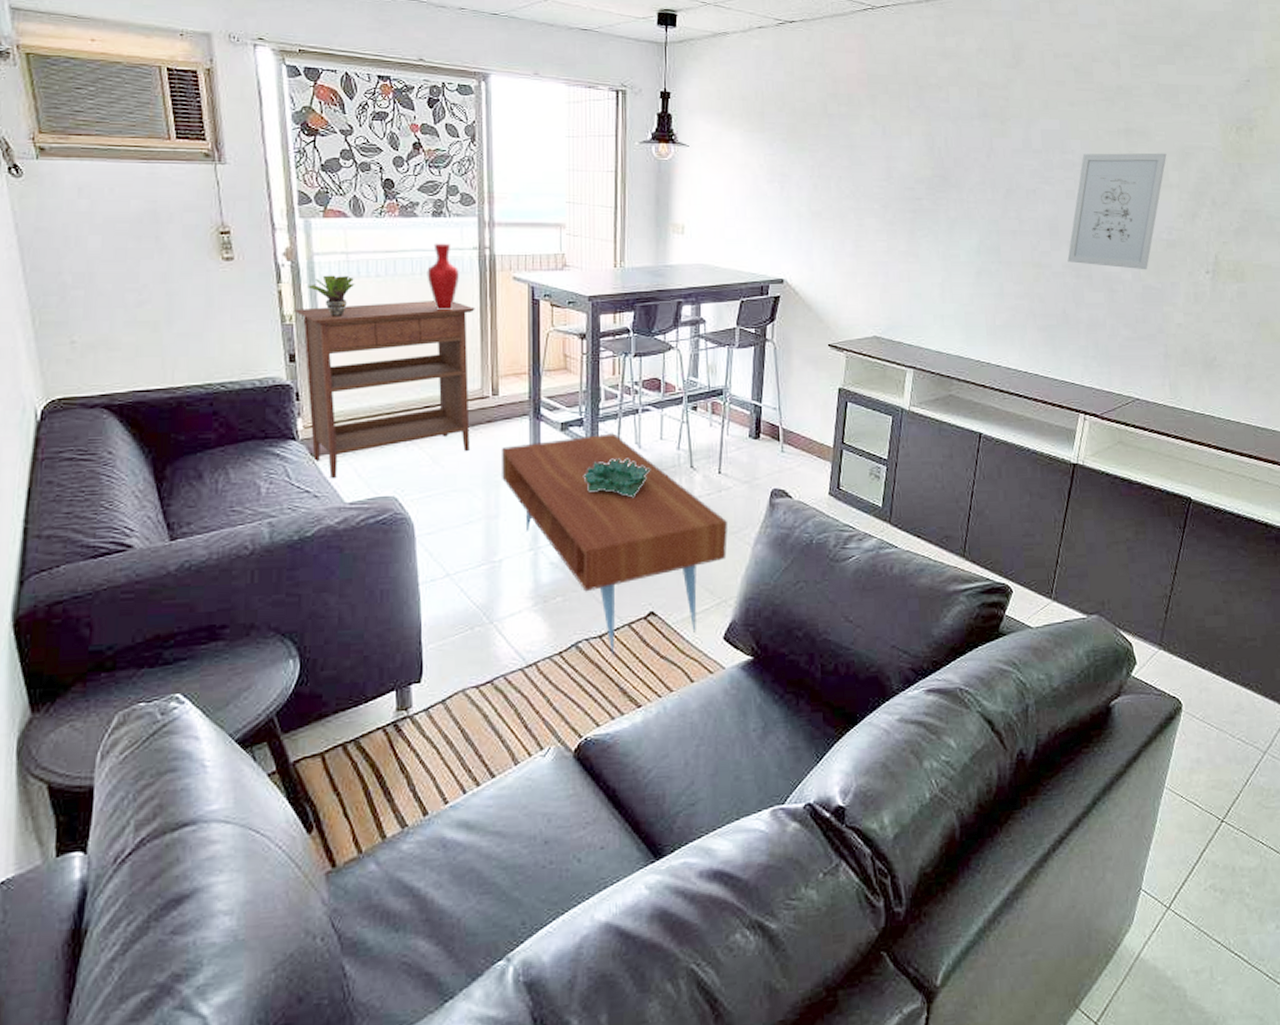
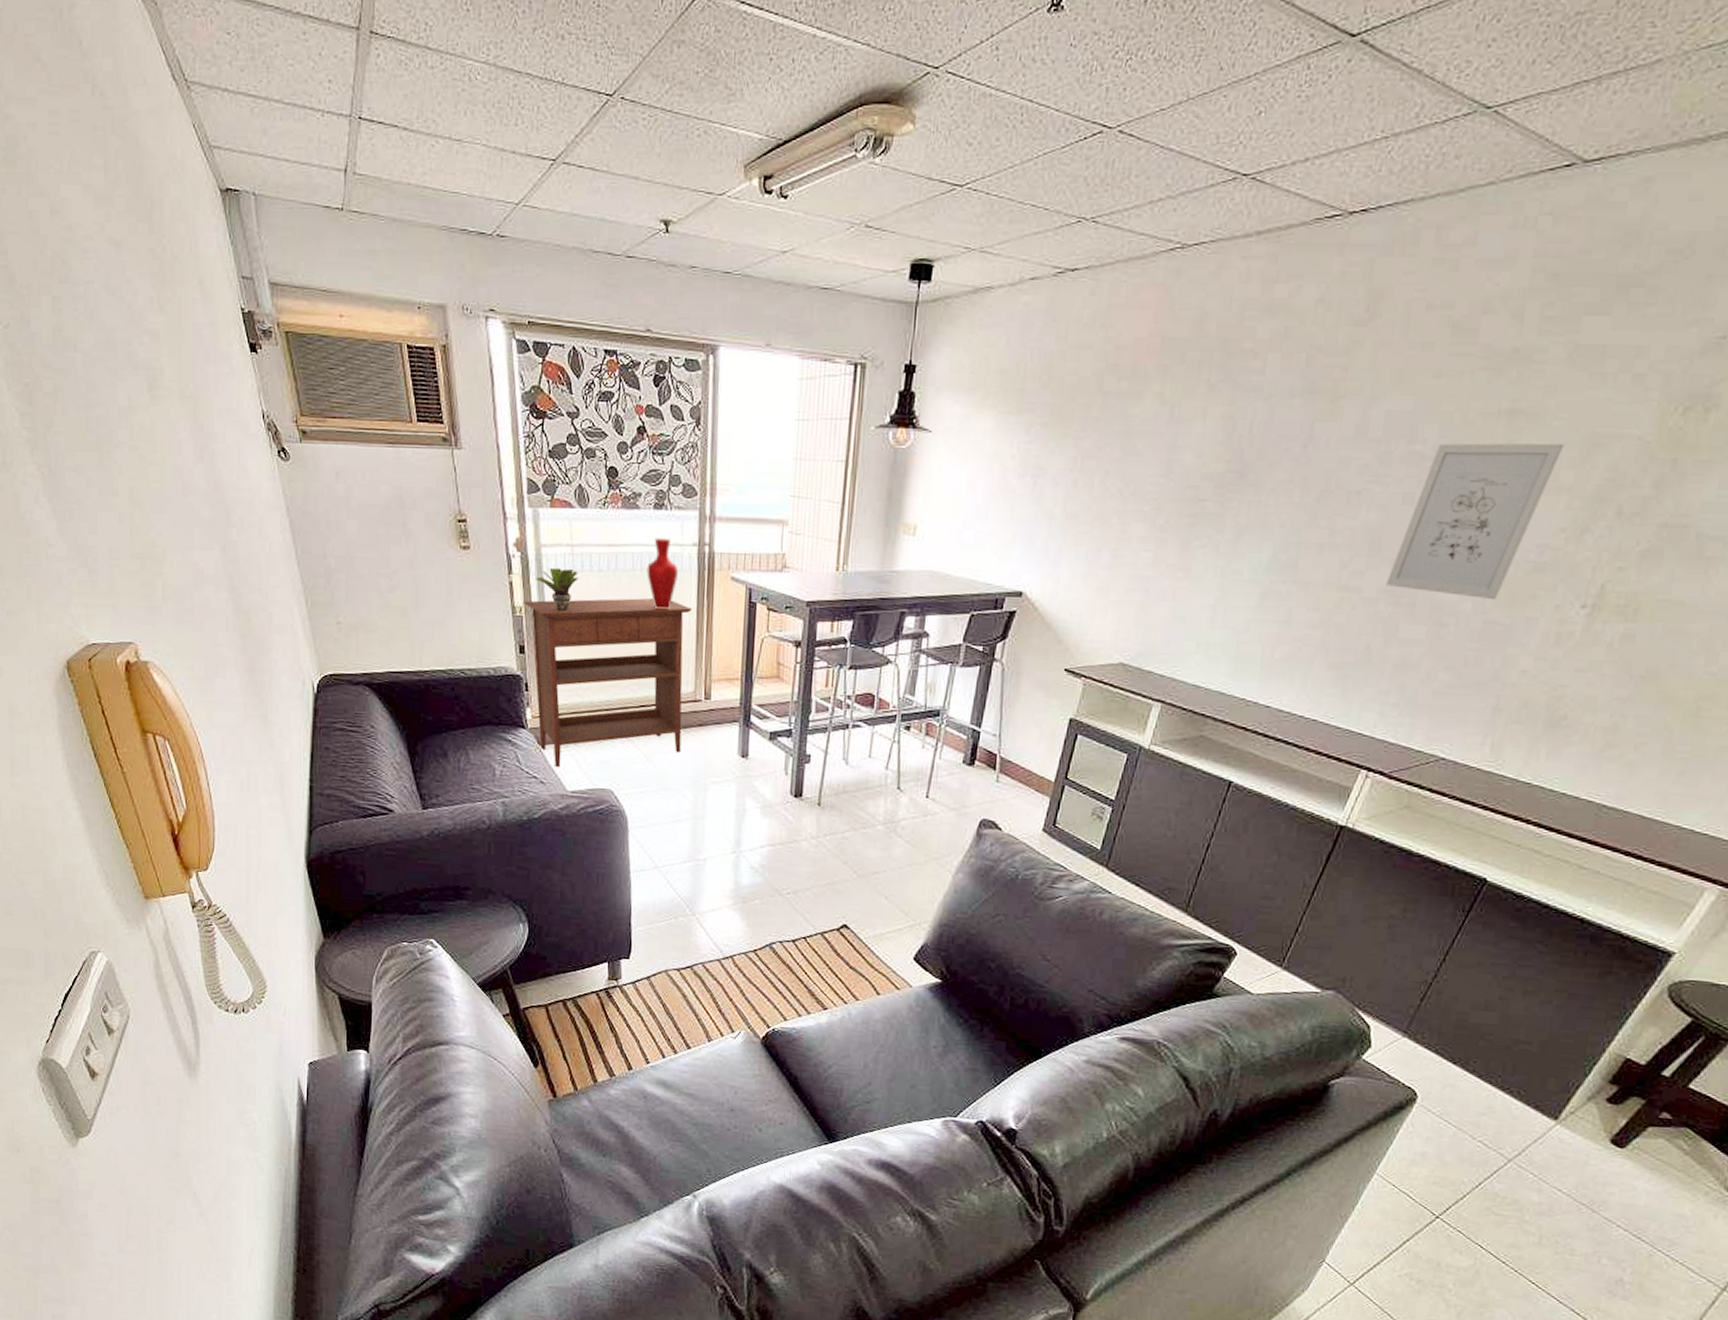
coffee table: present [502,433,727,656] -> none [710,746,930,960]
decorative bowl: present [584,458,651,497] -> none [789,772,857,812]

